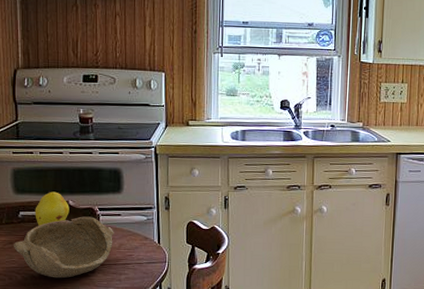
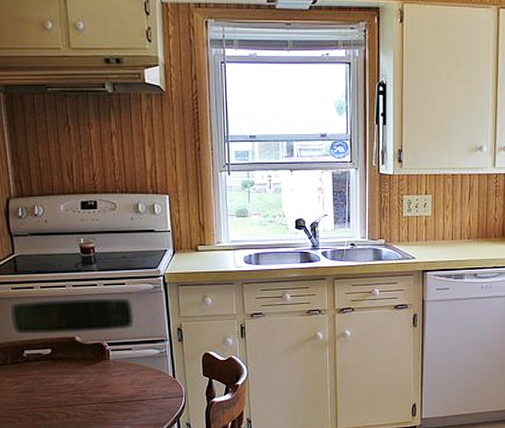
bowl: present [14,216,114,279] -> none [21,352,126,418]
fruit: present [35,191,69,226] -> none [40,327,77,364]

